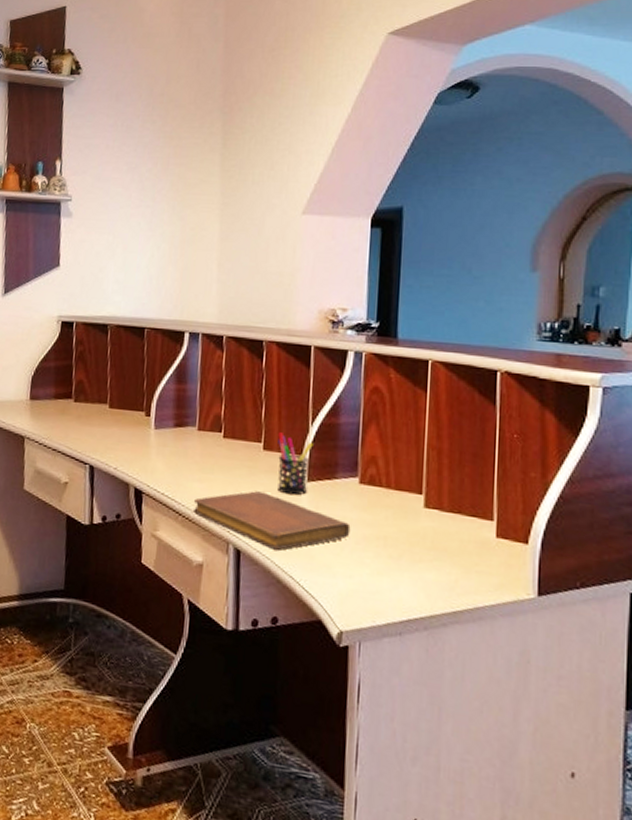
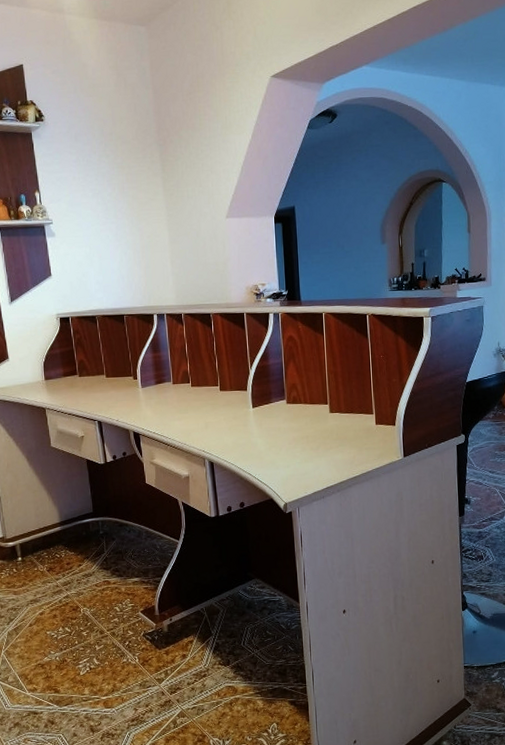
notebook: present [193,491,351,550] -> none [176,420,285,458]
pen holder: present [278,432,313,496] -> none [229,377,253,419]

